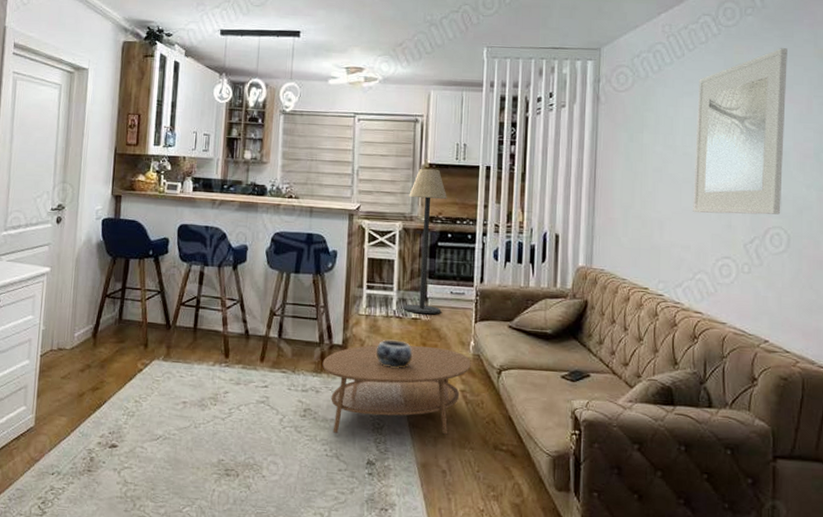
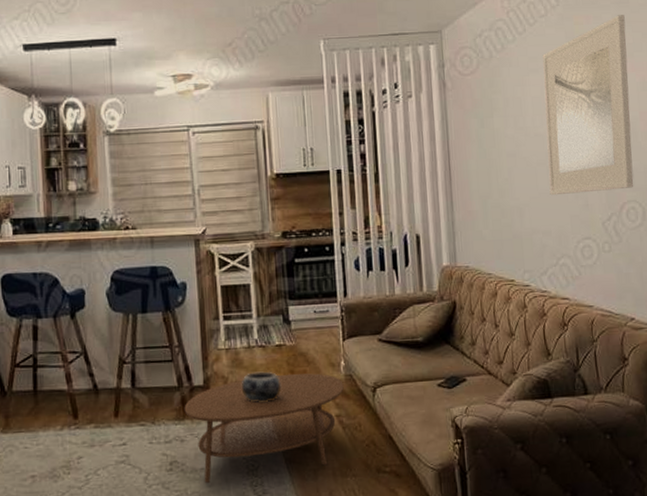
floor lamp: present [403,168,447,315] -> none [257,179,306,340]

